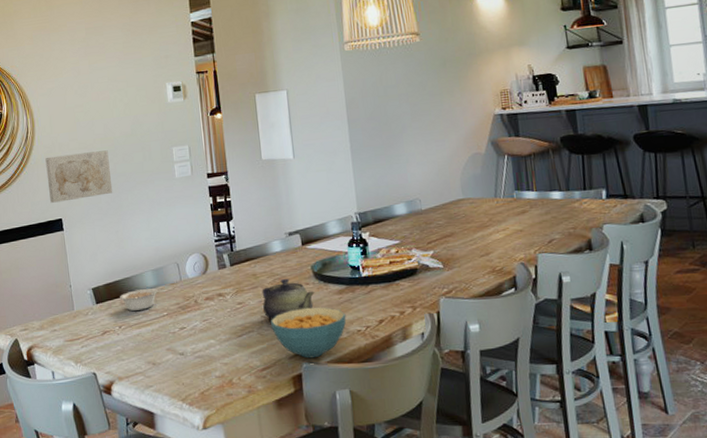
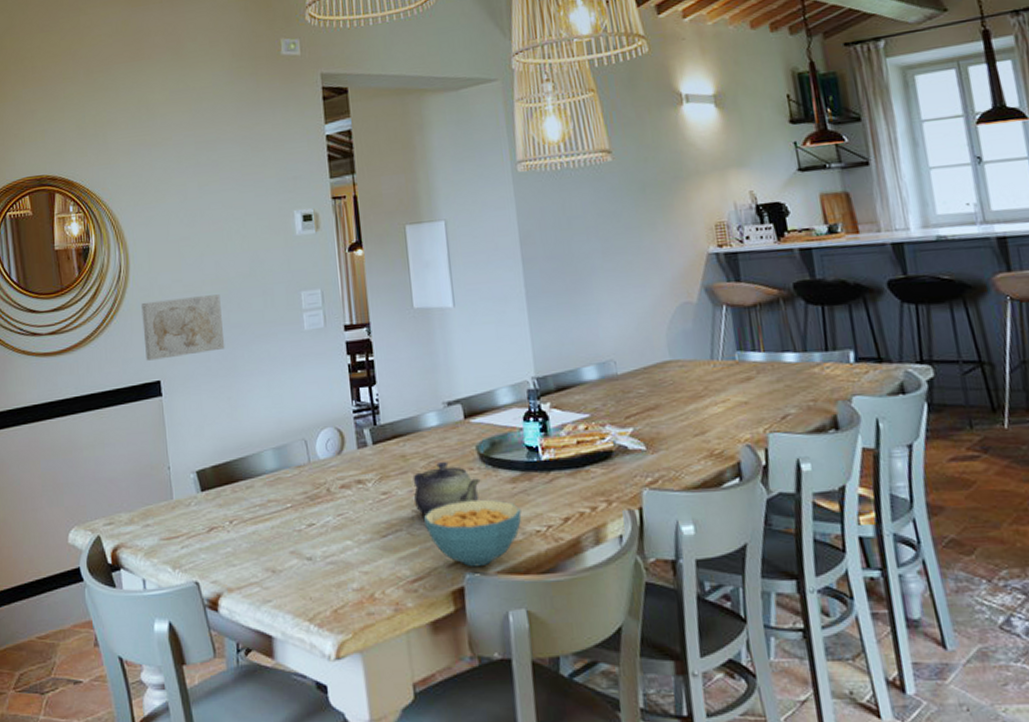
legume: present [120,288,165,311] -> none [231,471,289,501]

